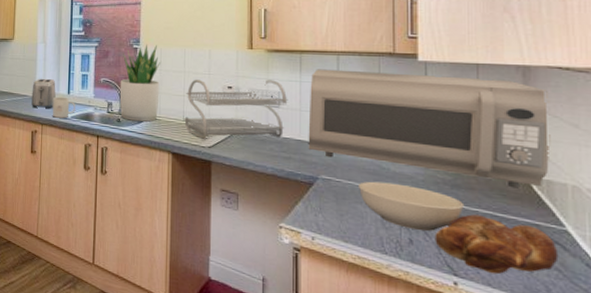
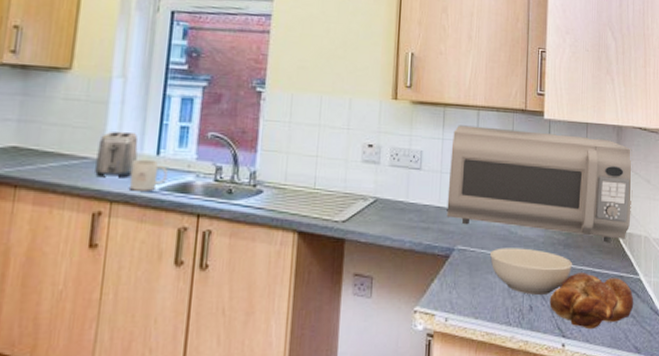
planter: present [119,44,160,122] -> none [233,87,290,192]
dish rack: present [183,79,288,139] -> none [314,135,430,211]

